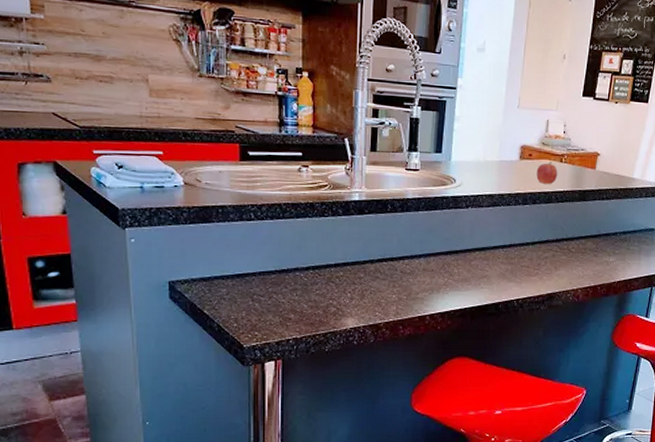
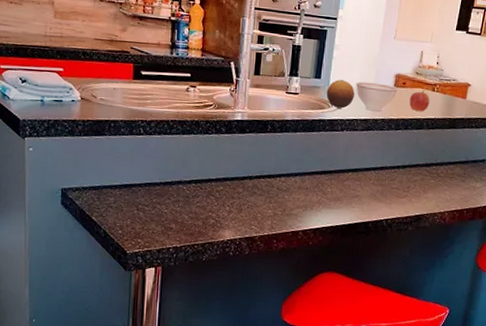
fruit: none [448,153,478,184] -> present [326,79,355,109]
bowl: none [479,154,523,186] -> present [356,81,398,111]

